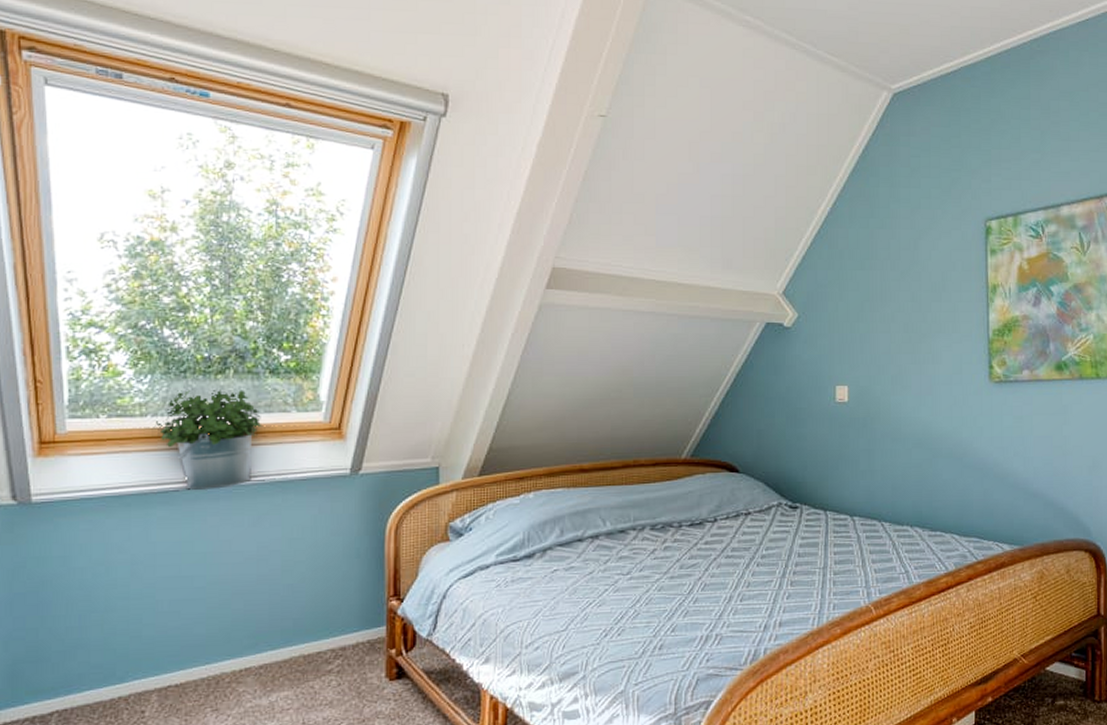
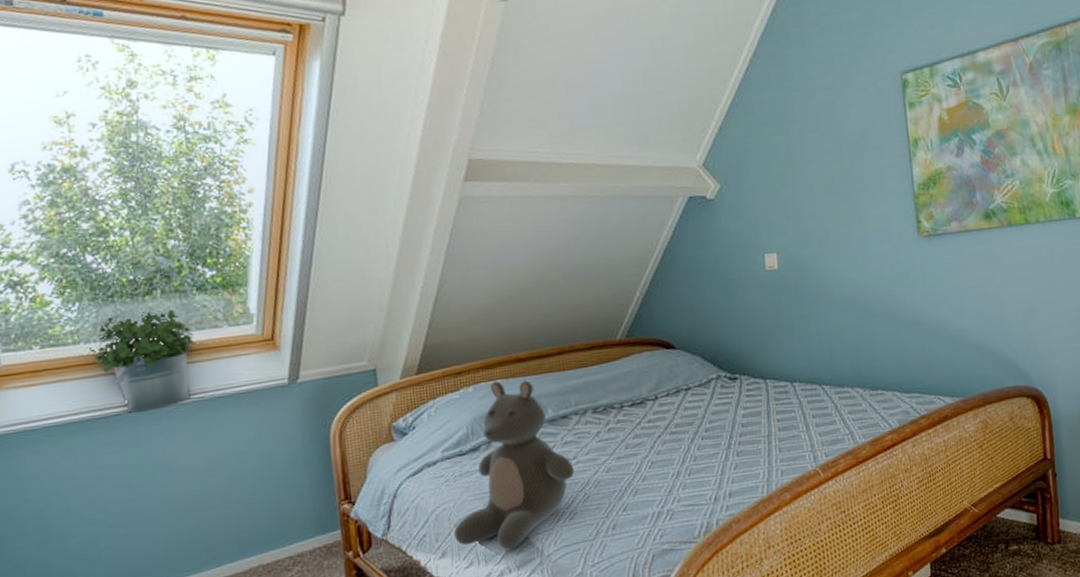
stuffed bear: none [499,489,627,661] -> present [453,380,575,550]

